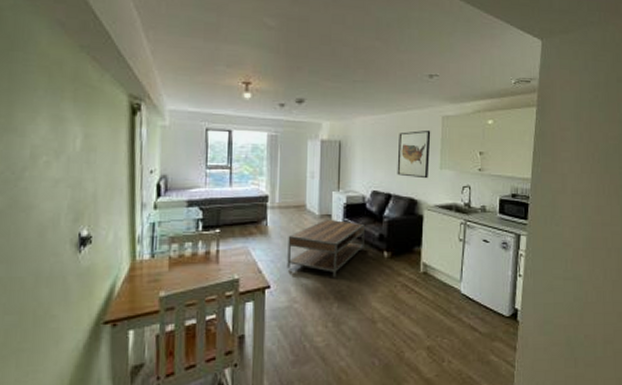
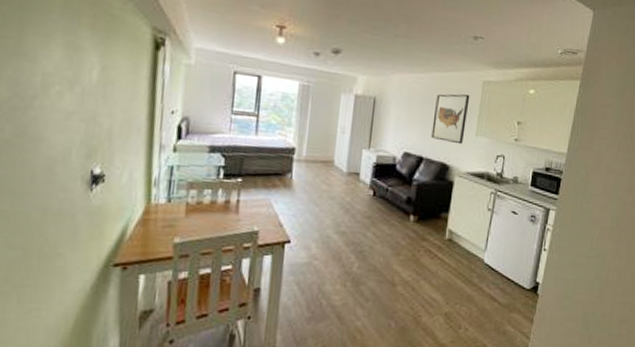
coffee table: present [287,219,364,278] -> none [309,177,393,238]

